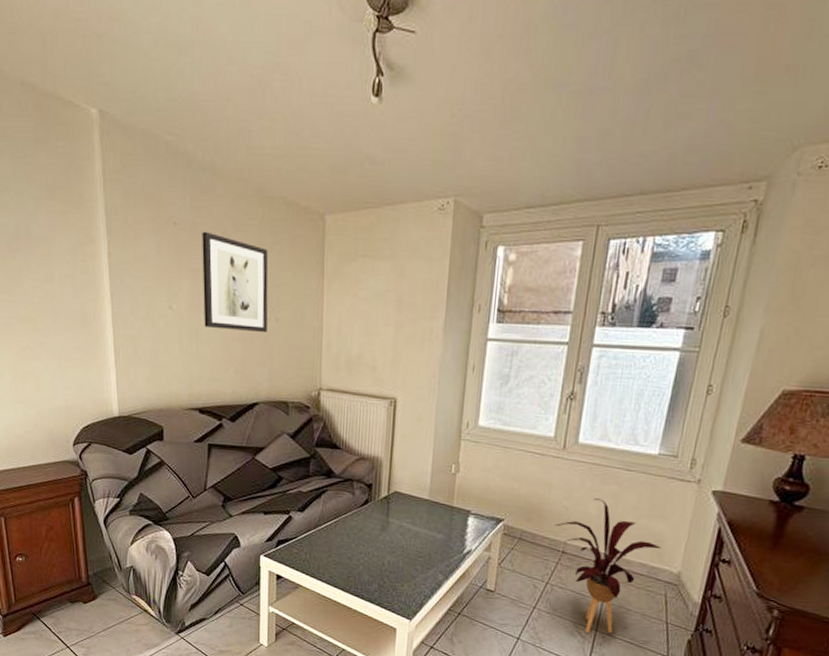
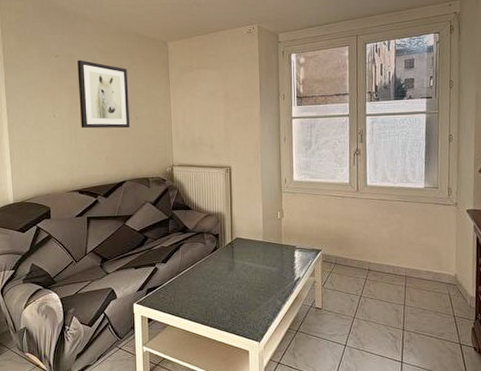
house plant: present [555,498,662,634] -> none [360,225,440,333]

